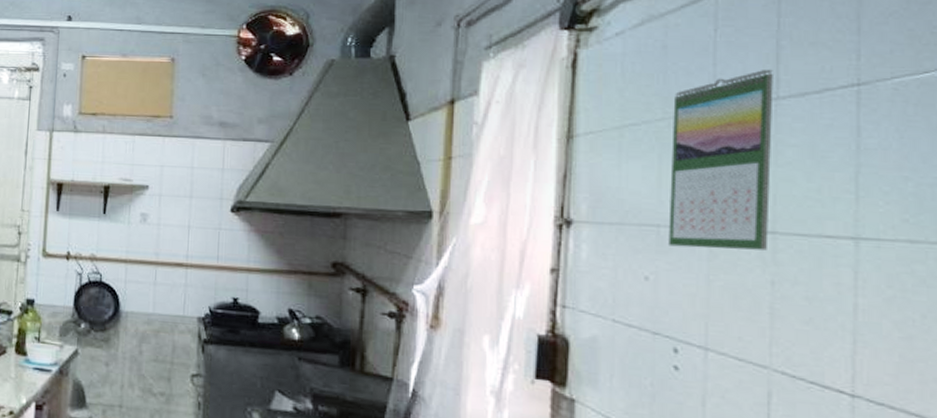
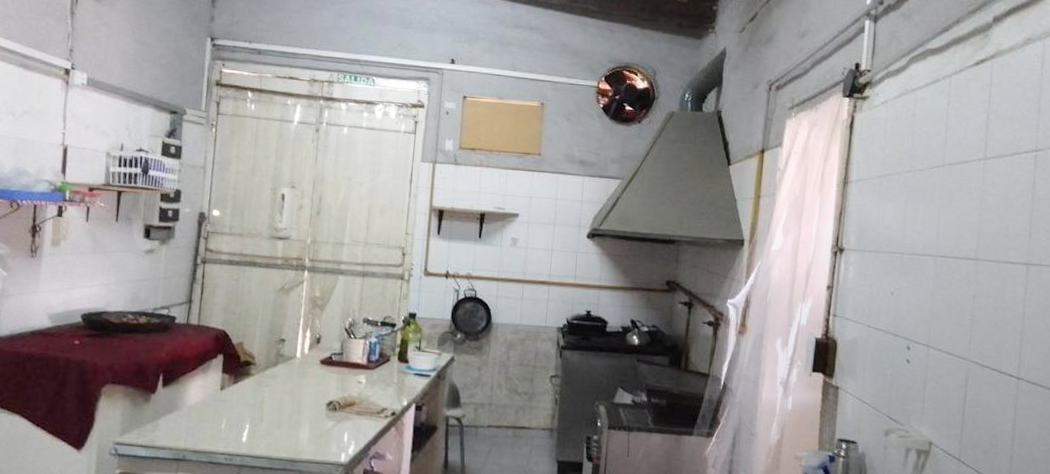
calendar: present [668,69,773,250] -> none [908,136,984,273]

